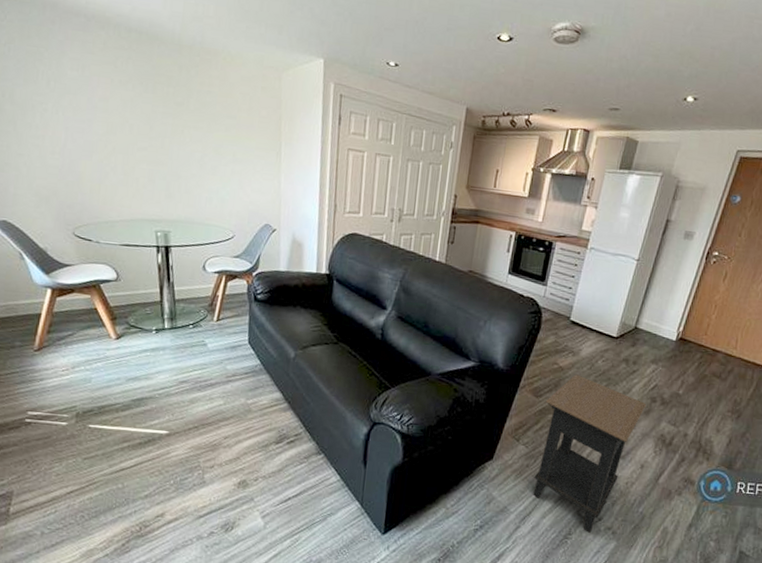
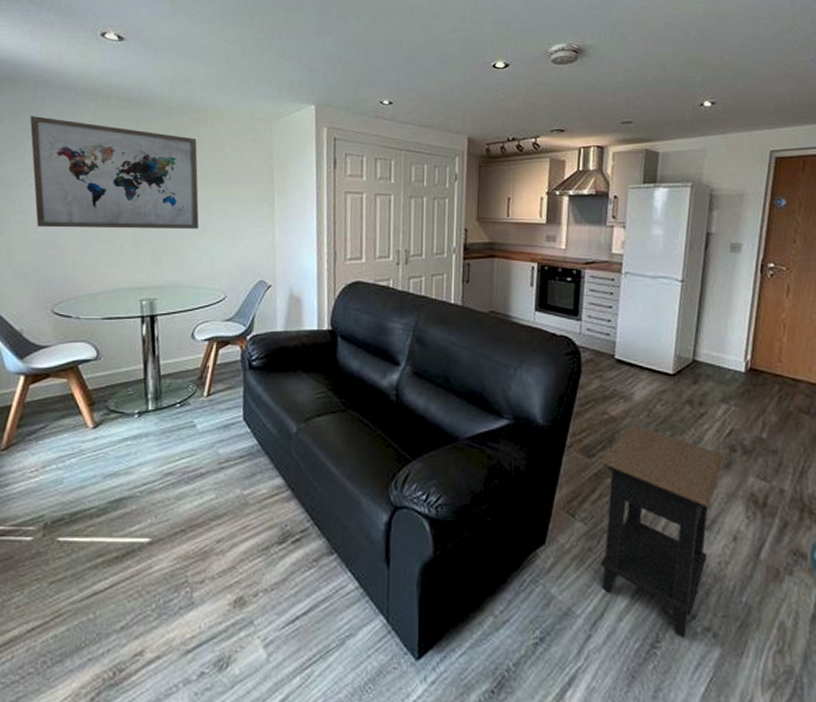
wall art: none [40,39,210,170] -> present [30,116,200,229]

